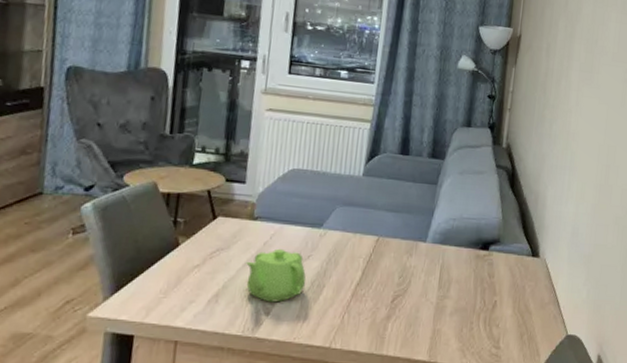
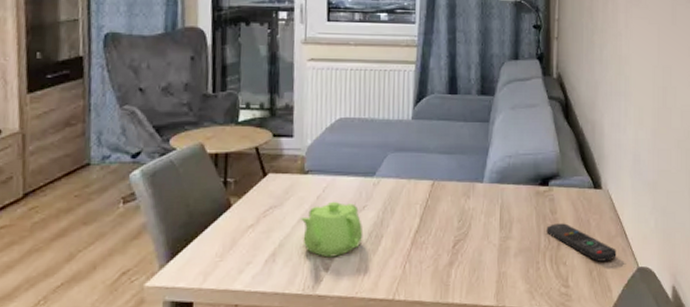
remote control: none [483,287,548,327] -> present [546,223,617,262]

